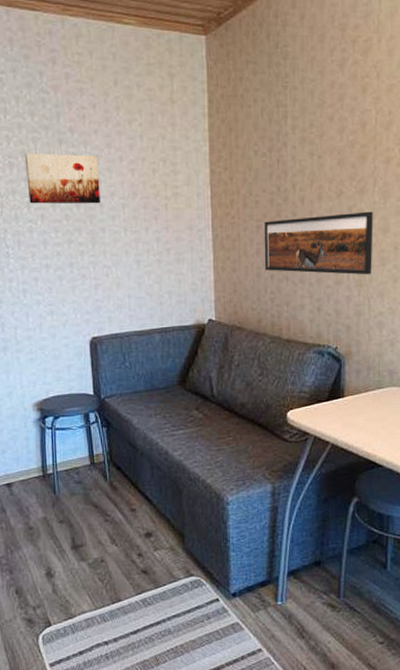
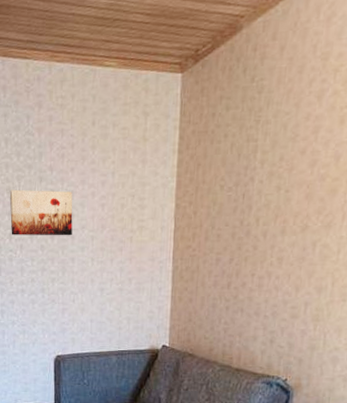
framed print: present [264,211,373,275] -> none [220,246,339,310]

